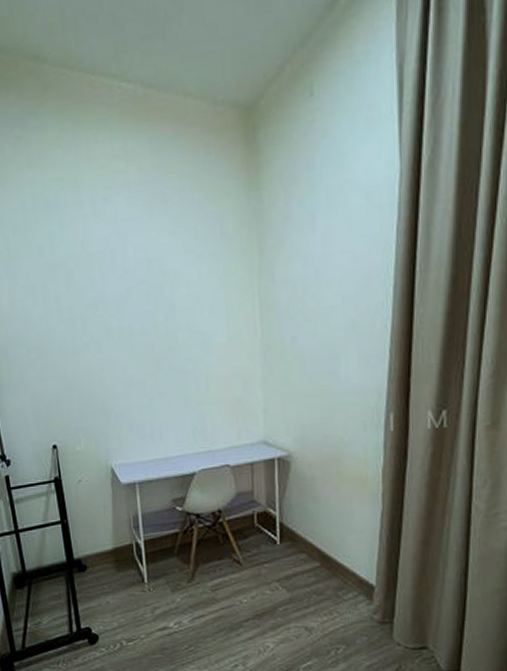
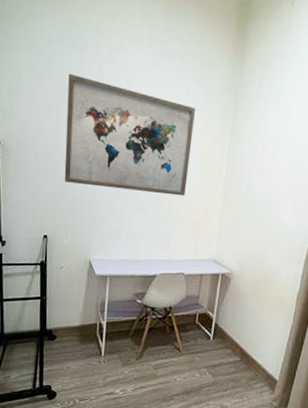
wall art: none [50,244,215,377] -> present [64,74,195,196]

